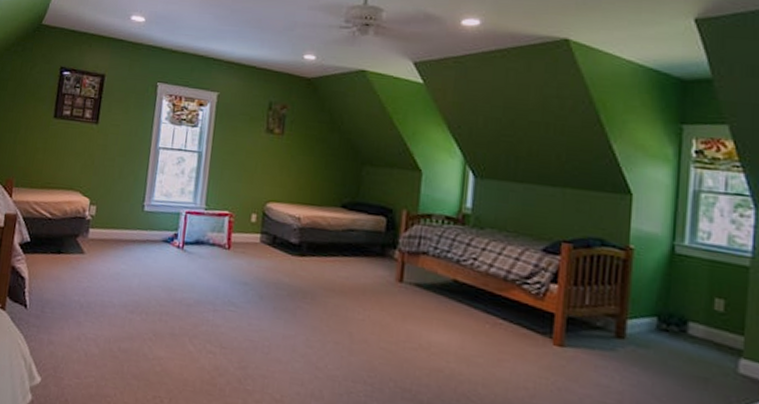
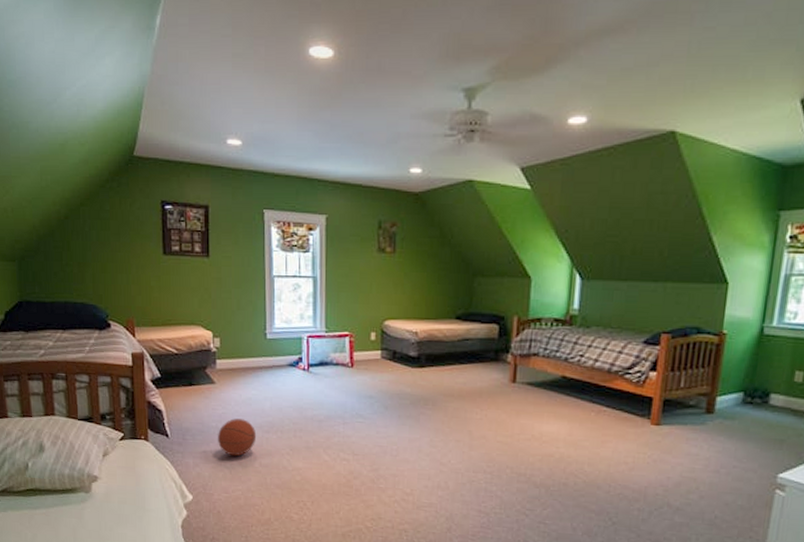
basketball: none [77,294,120,337] -> present [218,418,257,457]

